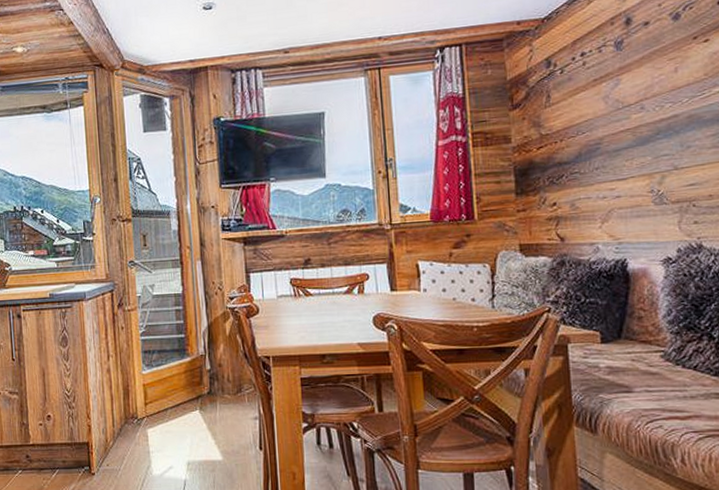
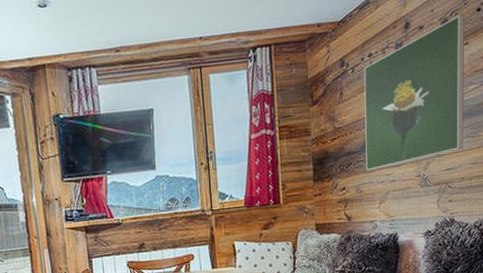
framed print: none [575,9,711,184] -> present [364,15,465,171]

